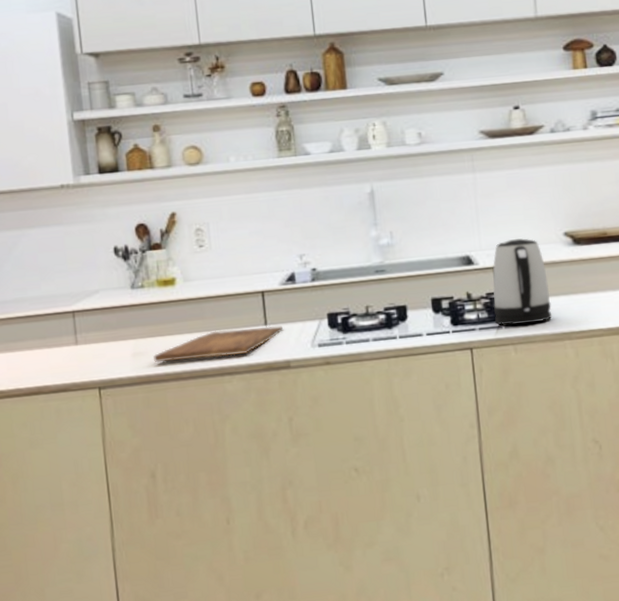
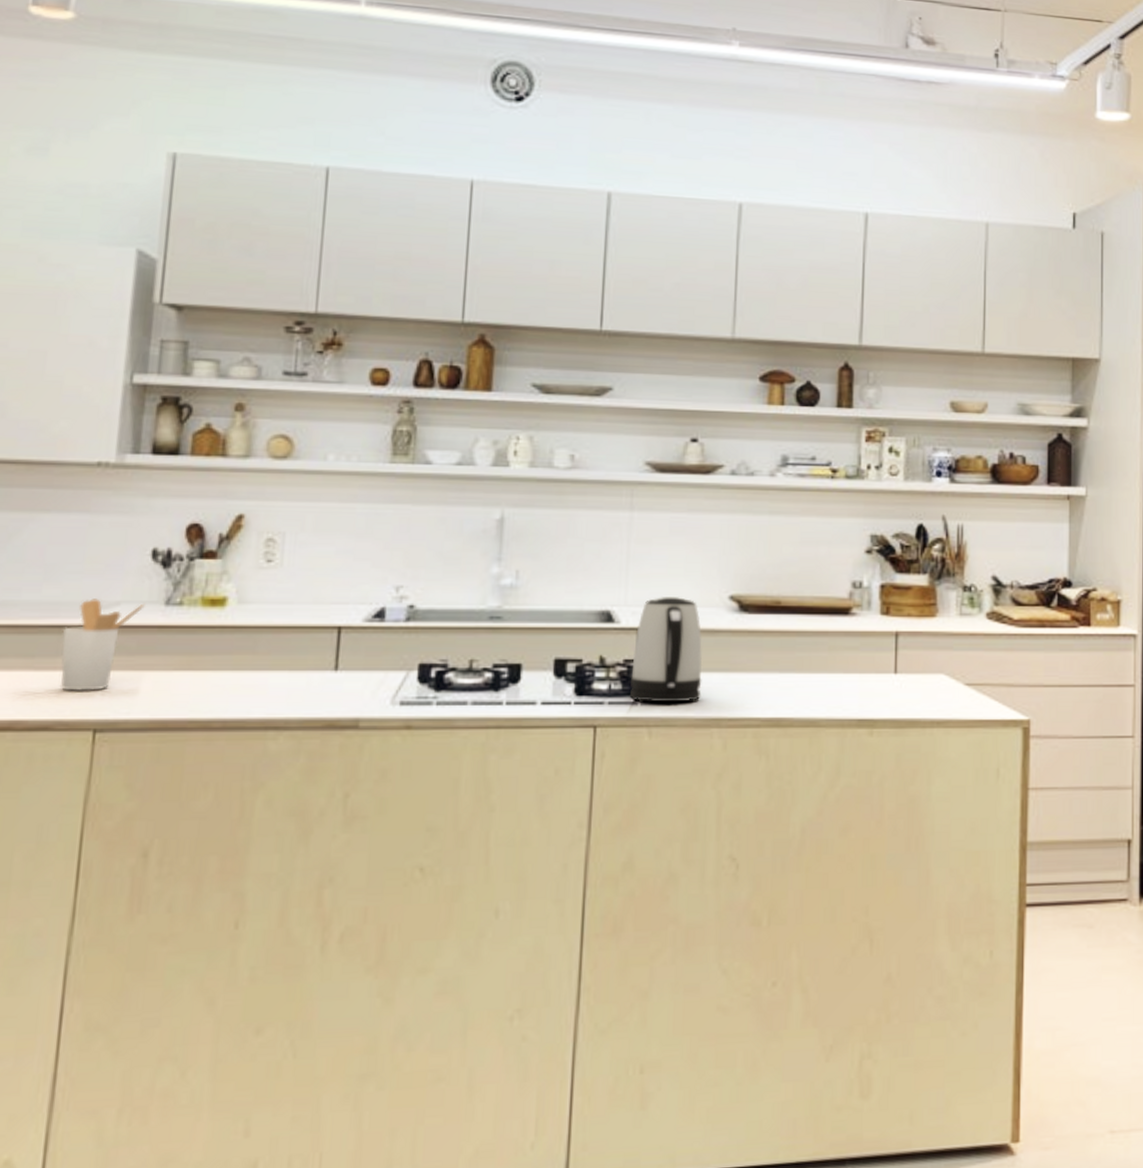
utensil holder: none [61,289,117,361] -> present [61,598,145,691]
cutting board: present [153,326,283,363] -> none [177,671,357,705]

